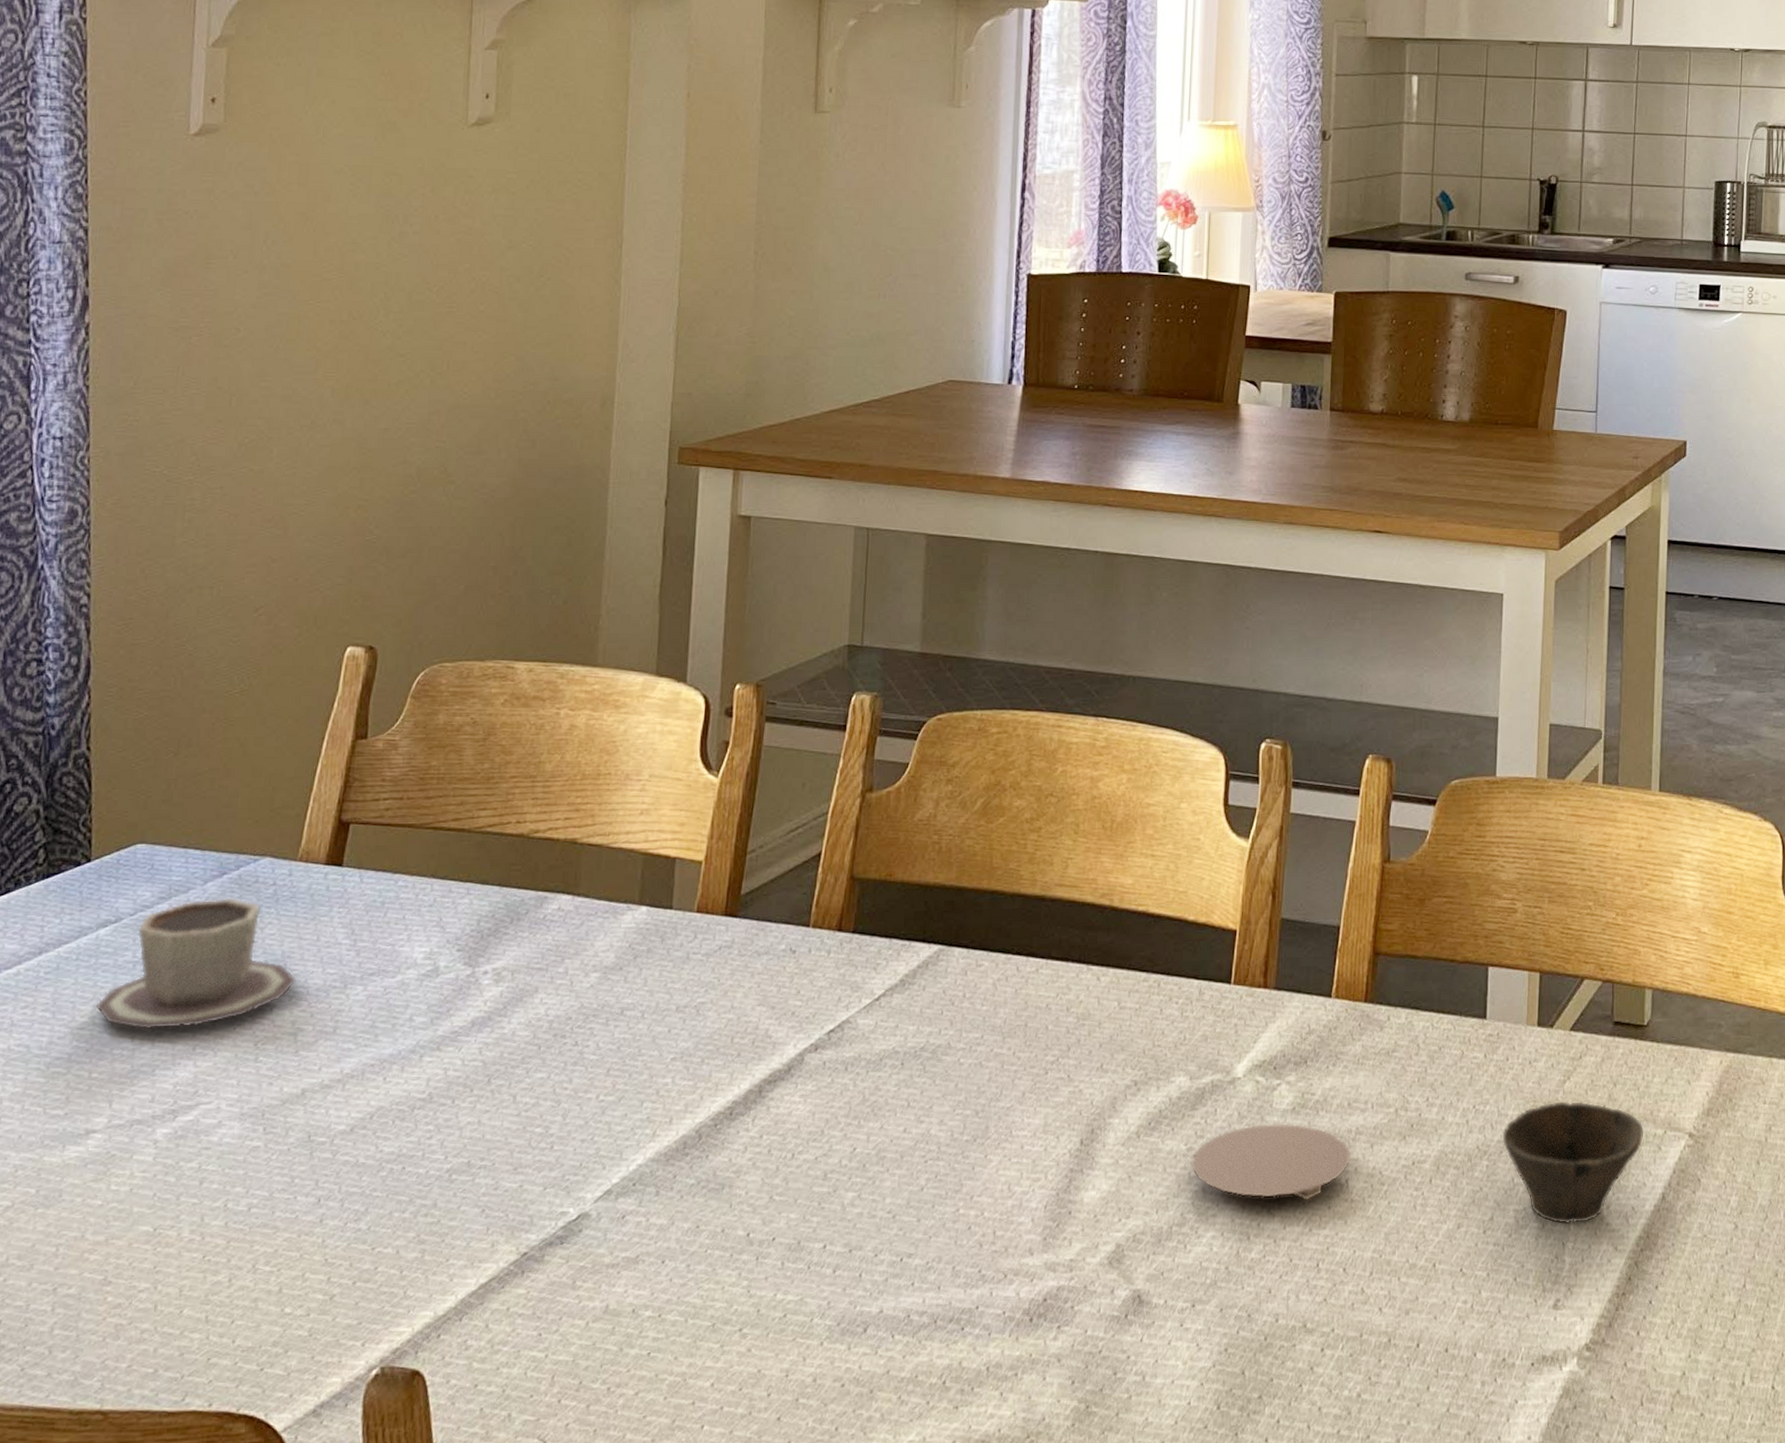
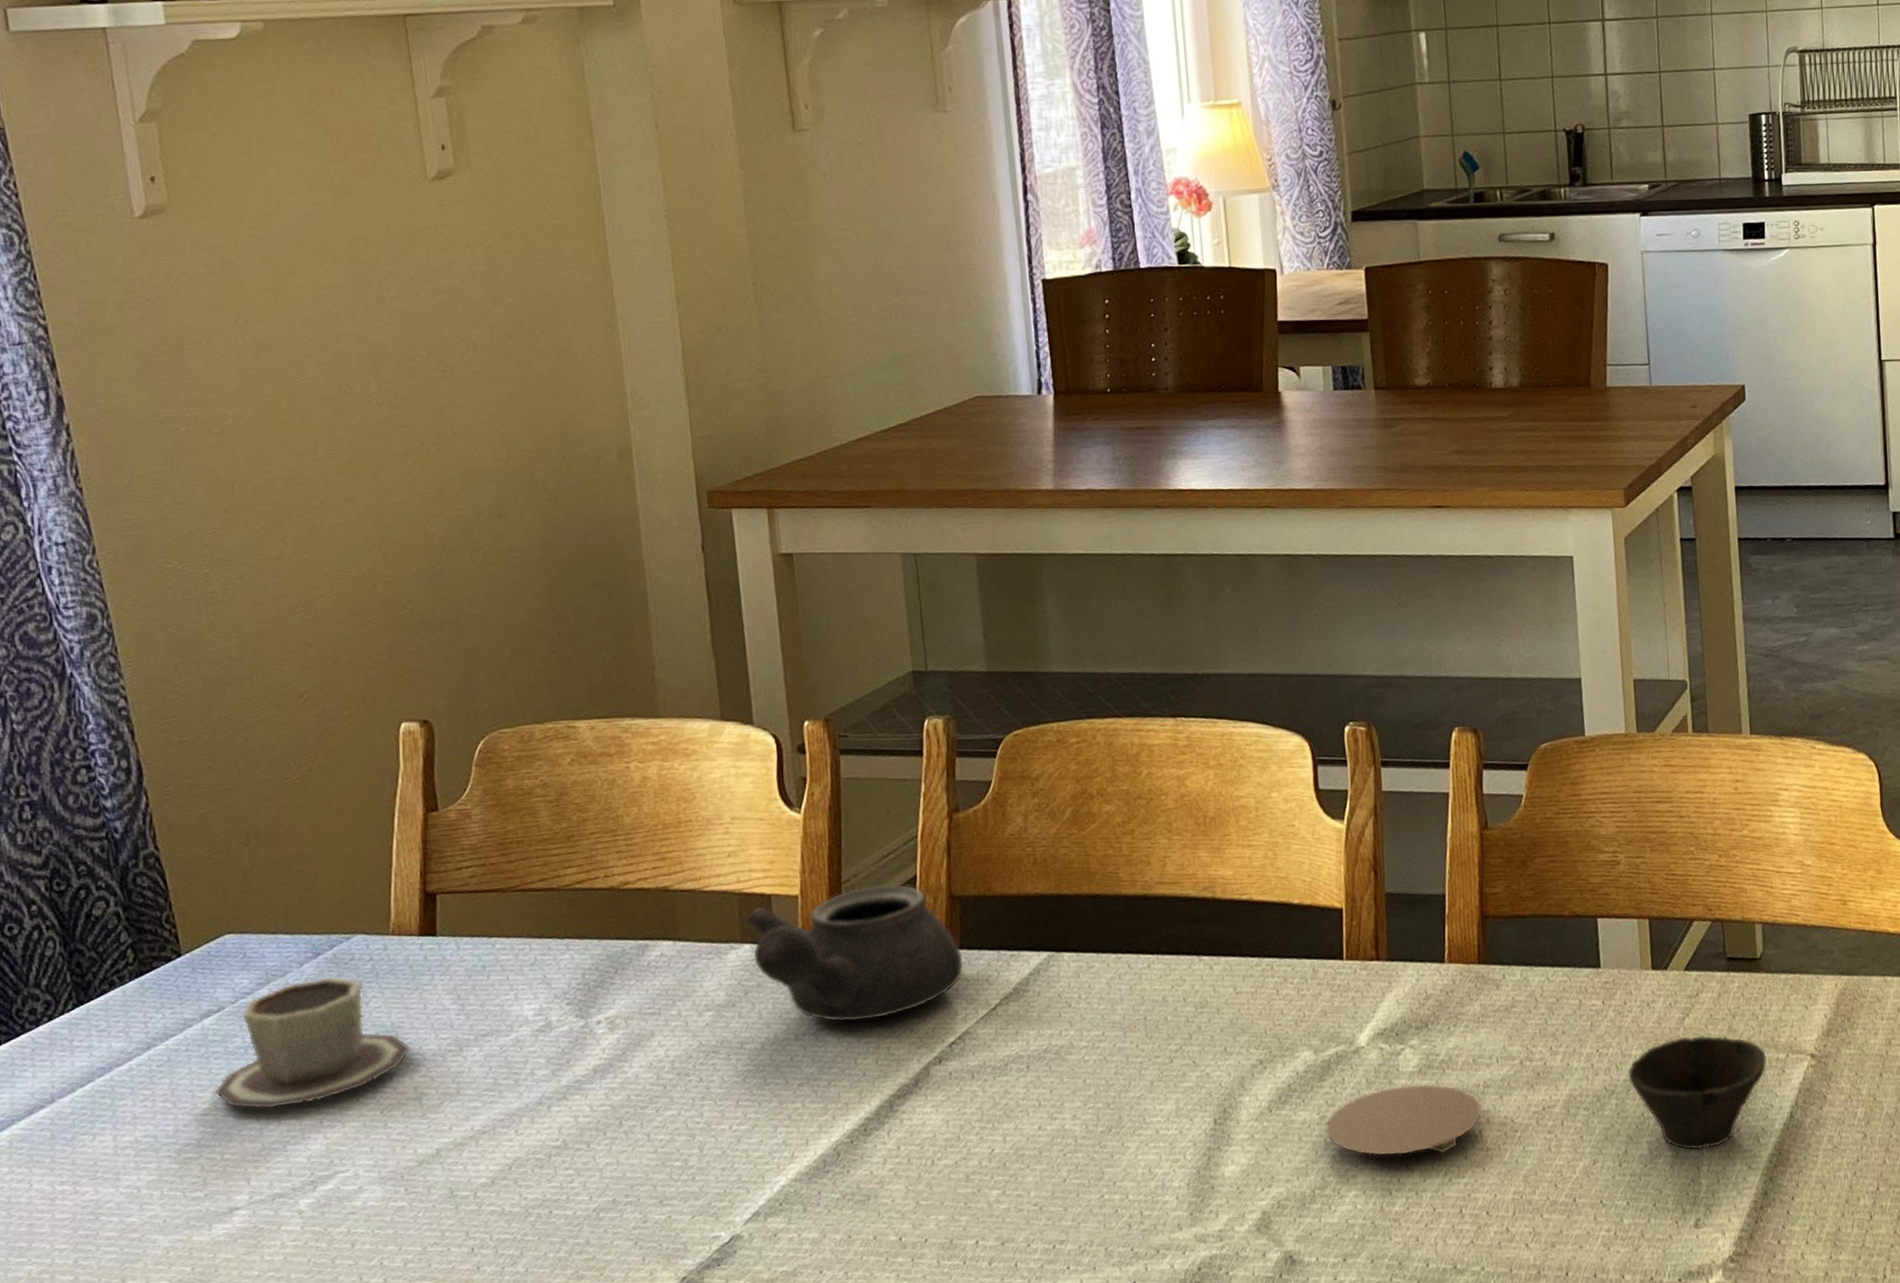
teapot: none [646,858,855,998] -> present [744,884,964,1022]

